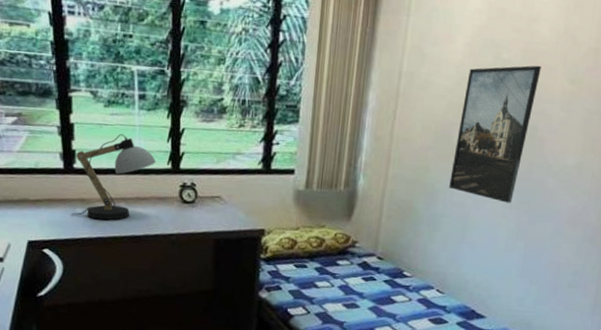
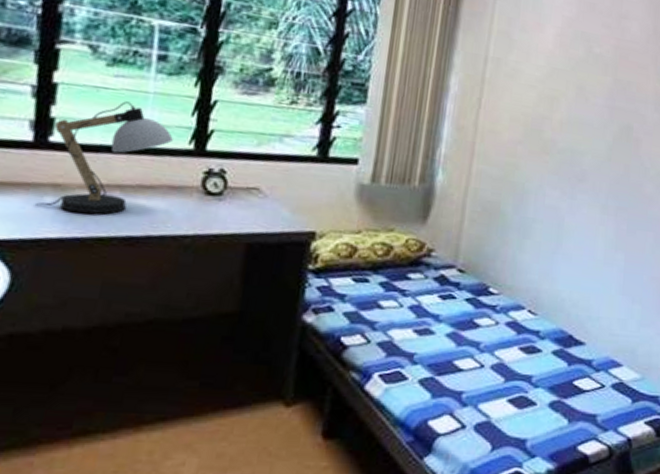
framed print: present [449,65,541,203] -> none [541,60,633,209]

